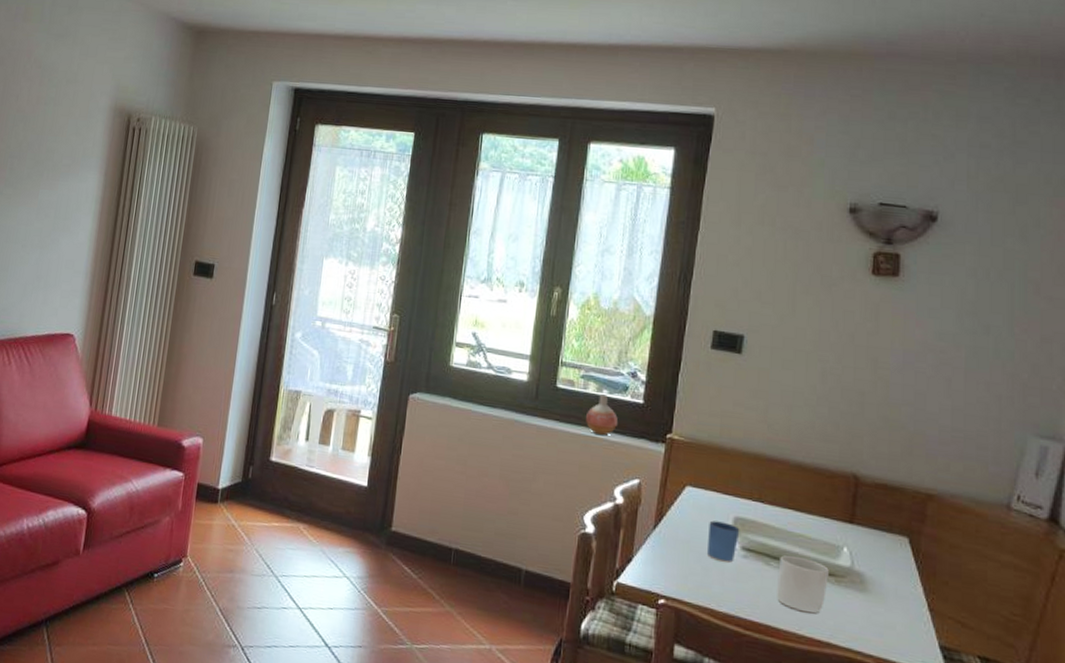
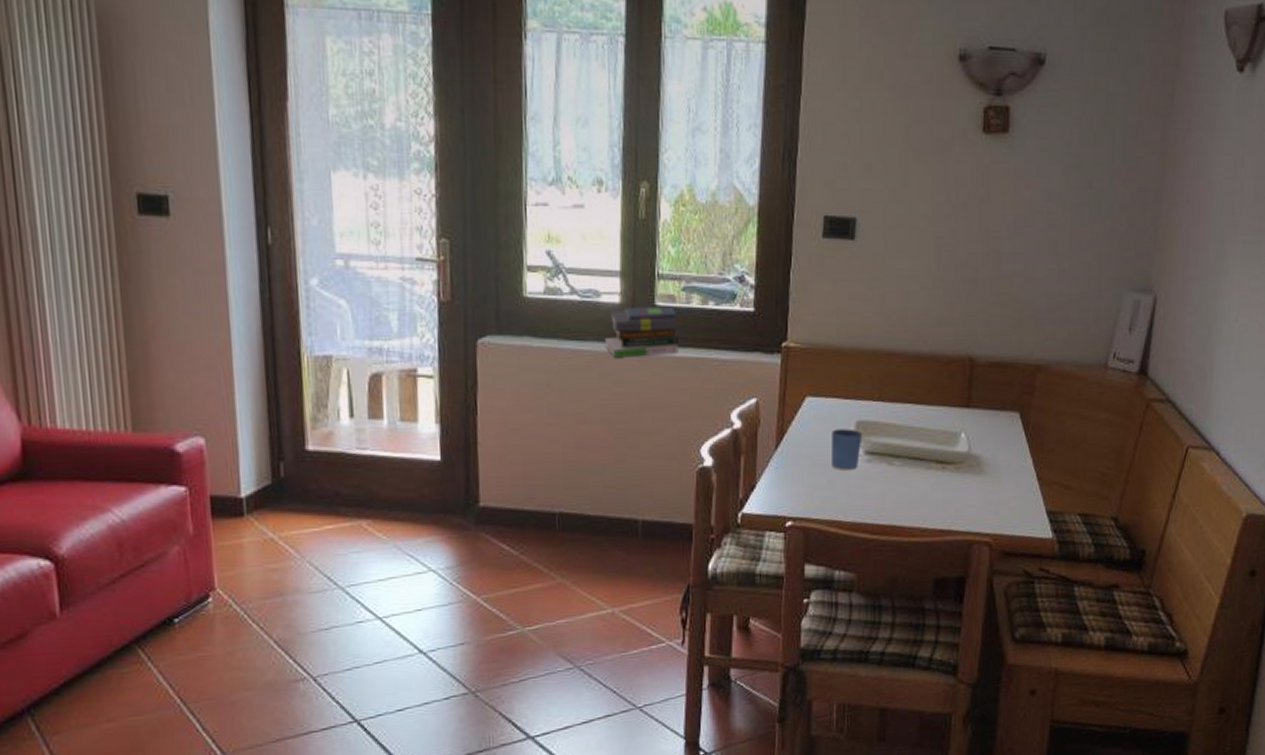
books: none [510,385,575,429] -> present [604,306,679,358]
vase: present [585,394,619,436] -> none [691,307,729,356]
mug: present [777,554,829,615] -> none [901,450,948,507]

